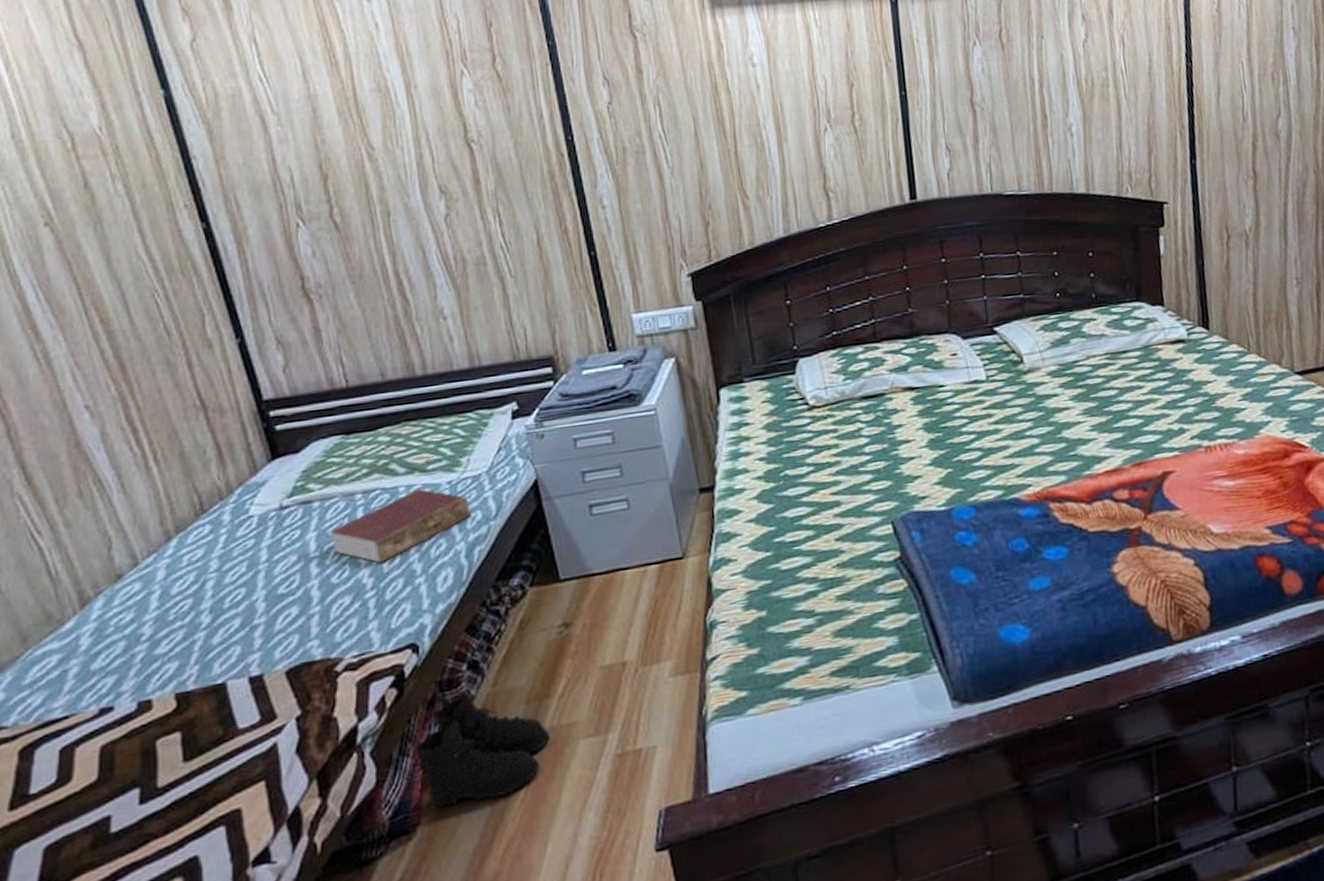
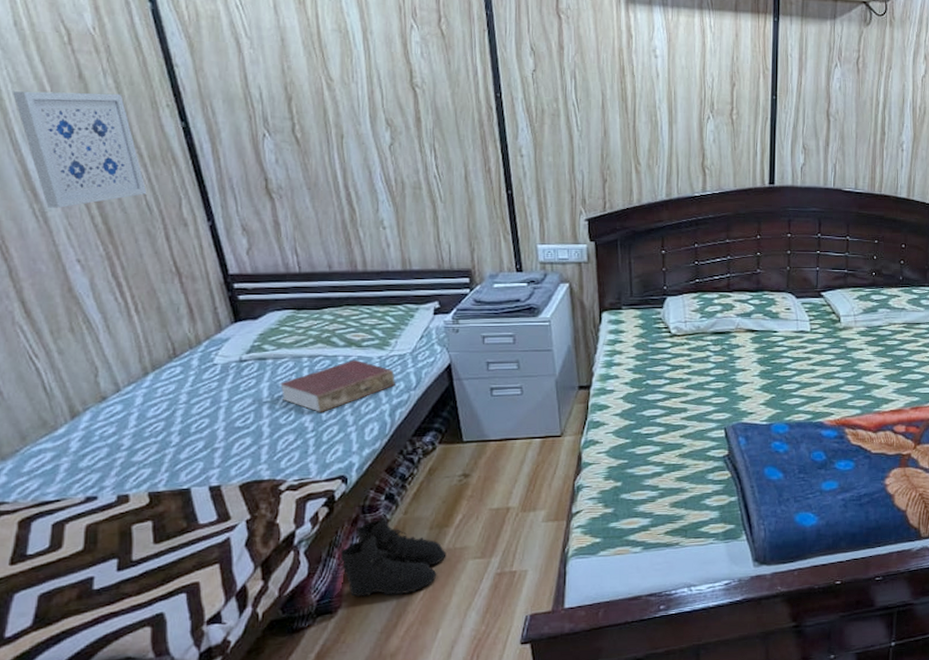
wall art: none [9,200,164,347] -> present [12,91,147,208]

